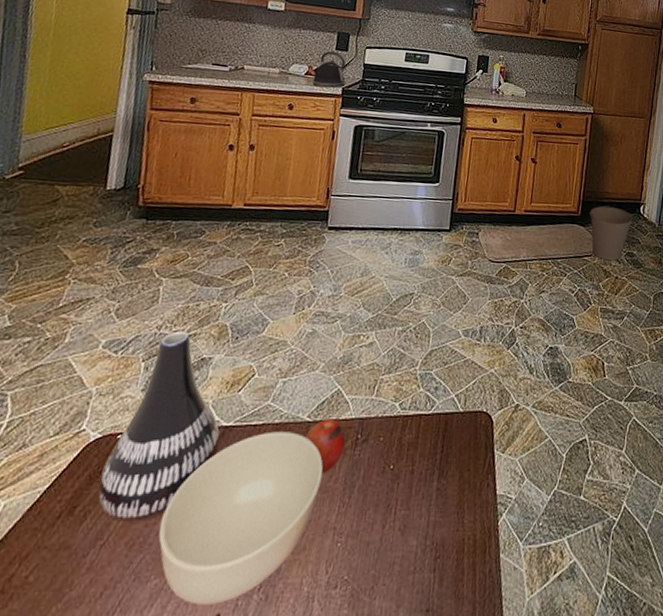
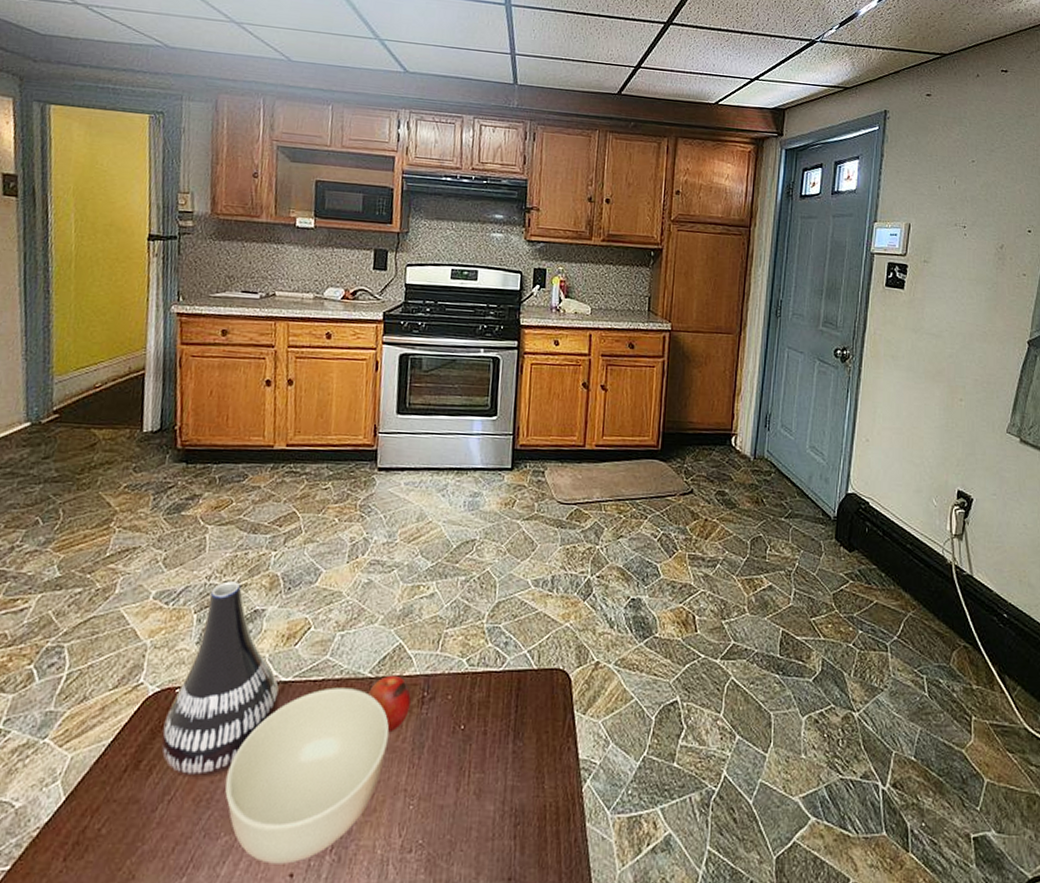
kettle: present [312,51,346,89] -> none [350,271,386,314]
bucket: present [590,205,633,261] -> none [672,437,723,501]

